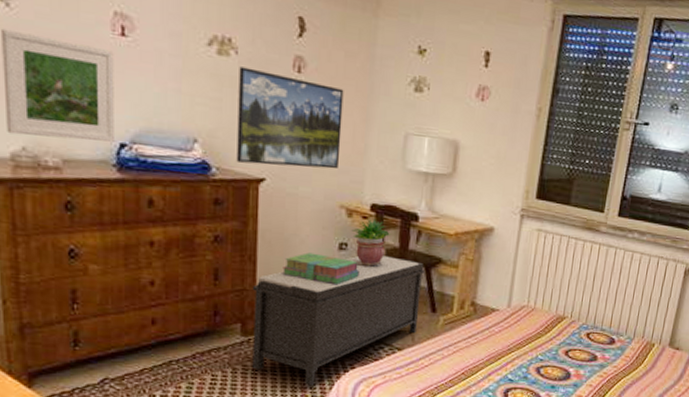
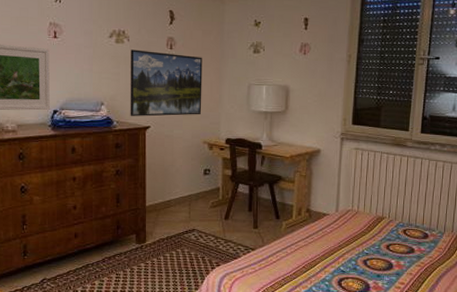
bench: present [252,256,425,386] -> none [143,177,269,281]
stack of books: present [282,252,359,285] -> none [164,178,220,202]
potted plant: present [351,217,392,267] -> none [212,148,242,186]

